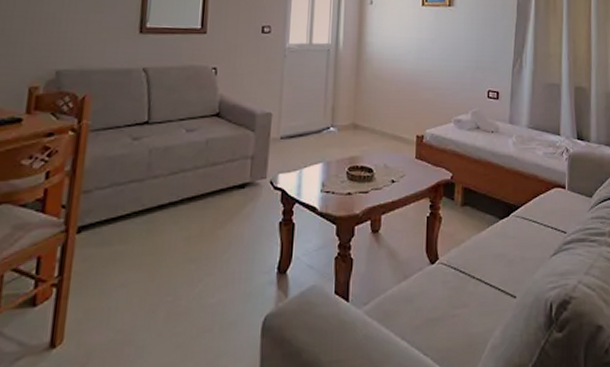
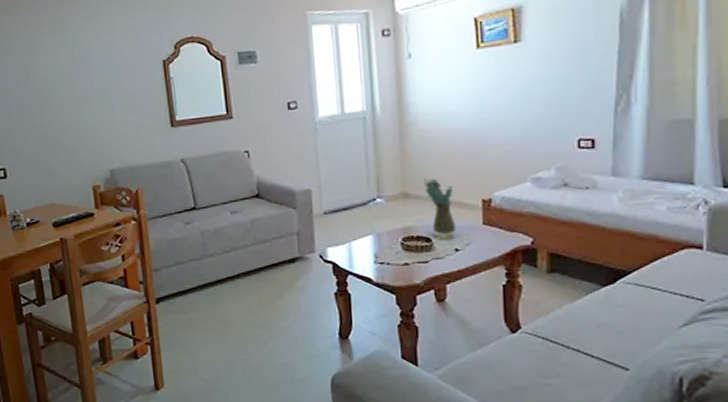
vase: none [372,111,395,172] -> present [424,177,457,241]

